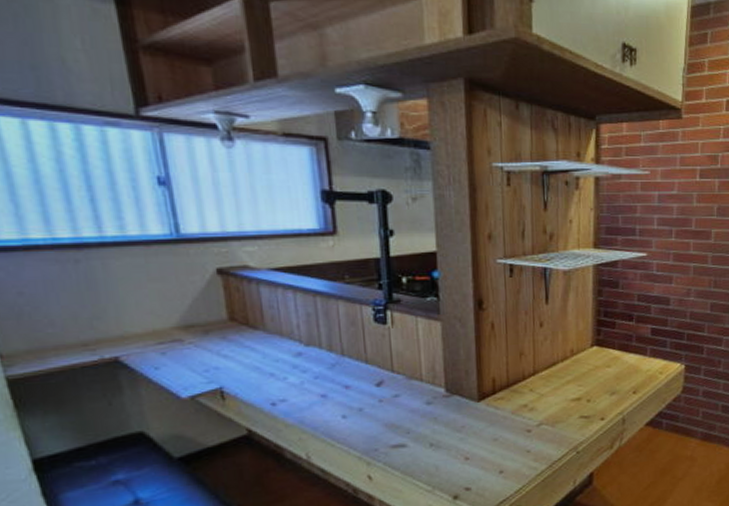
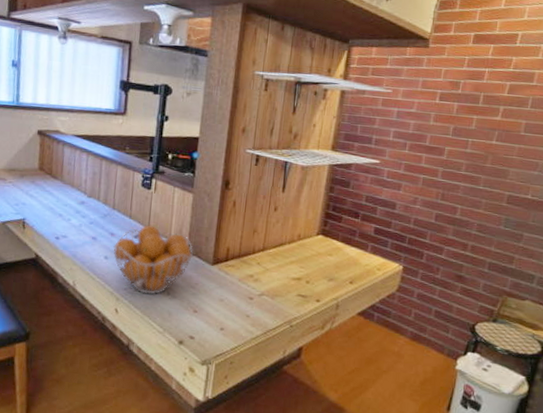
fruit basket: none [351,367,453,450] -> present [113,225,193,294]

